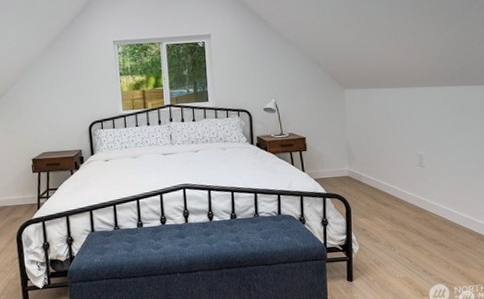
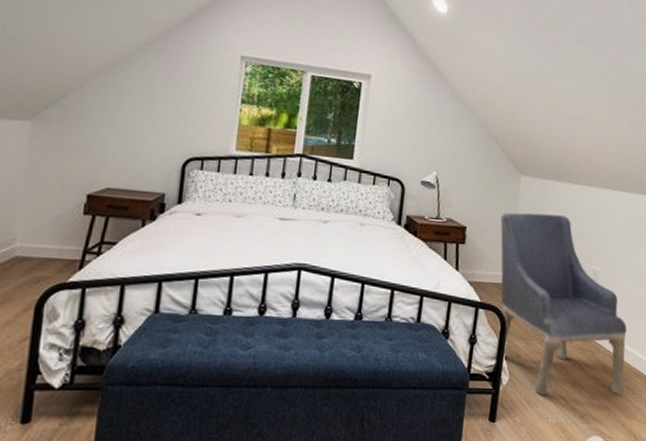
armchair: none [333,115,459,258] -> present [500,212,628,396]

